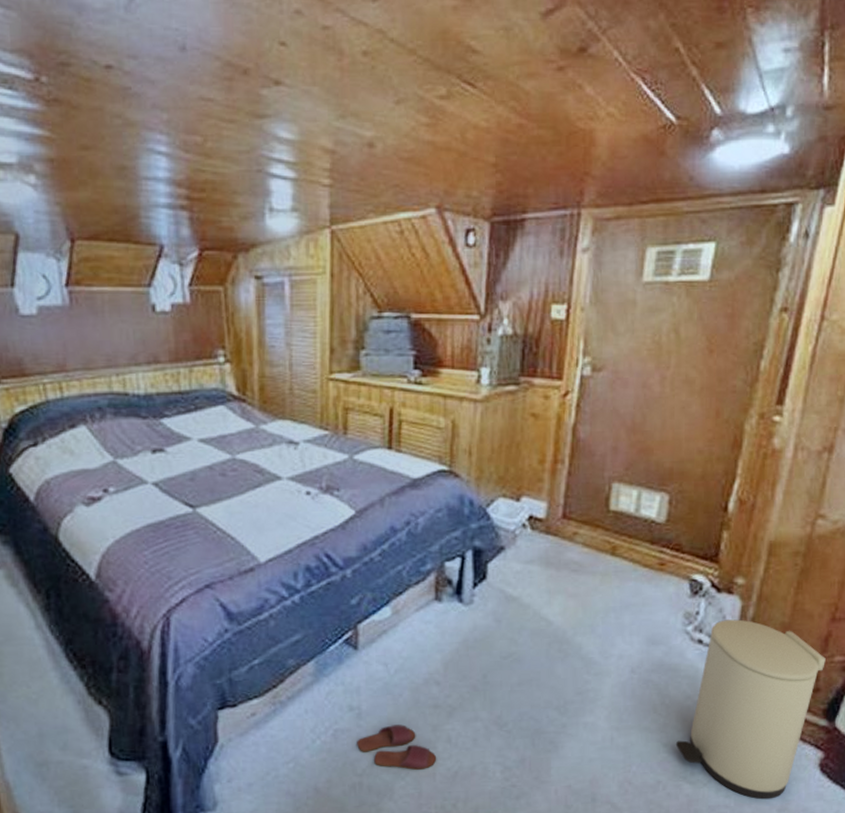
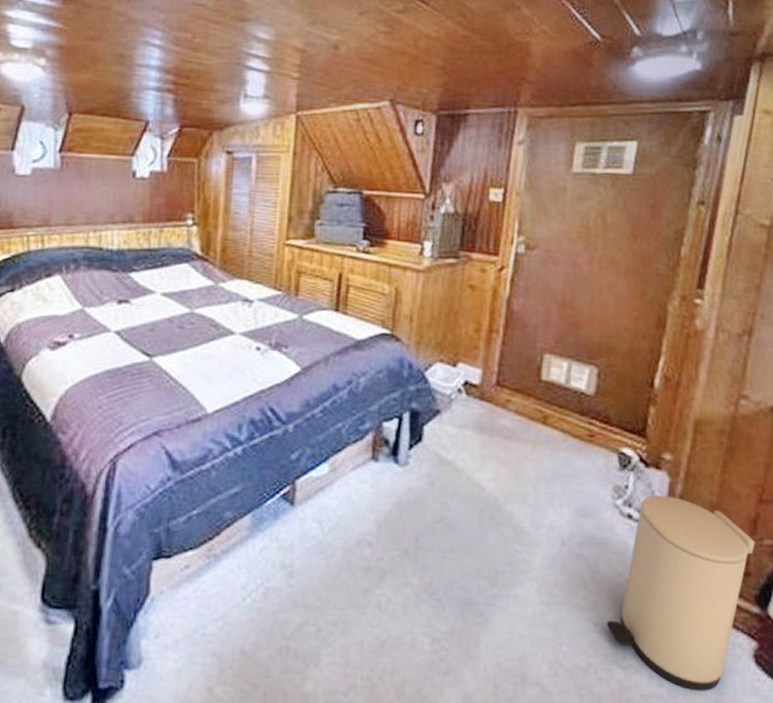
slippers: present [357,724,436,770] -> none [287,586,365,636]

